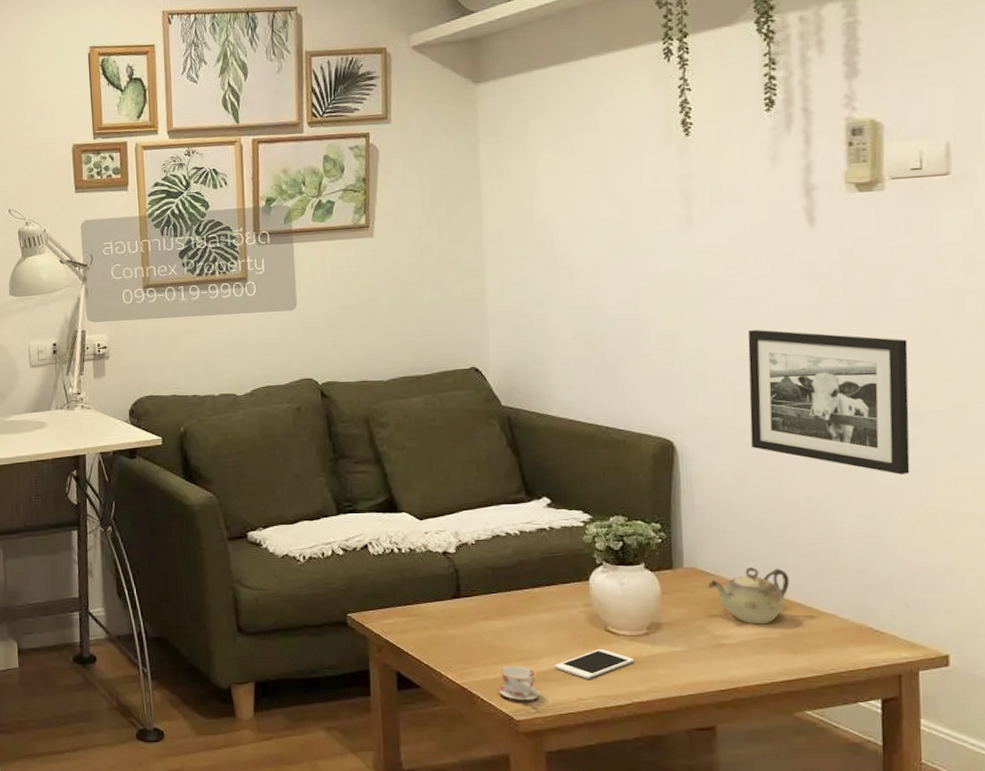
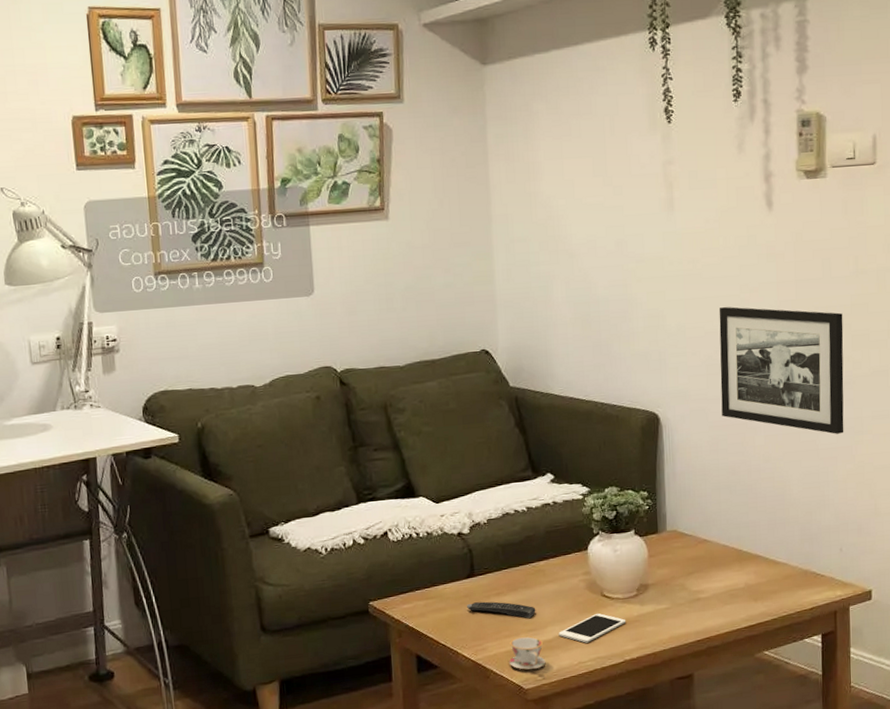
remote control: none [452,624,529,647] -> present [467,601,536,619]
teapot: present [707,567,790,625] -> none [686,525,752,578]

